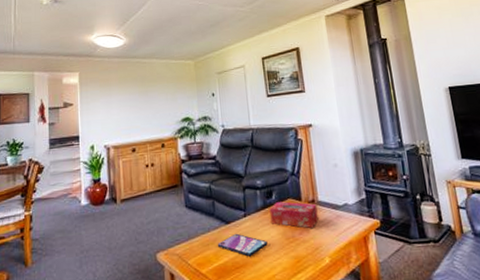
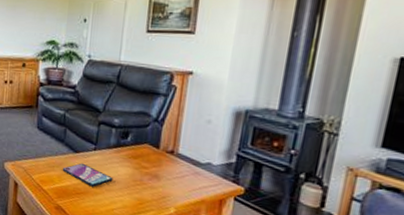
tissue box: present [269,201,319,228] -> none [120,144,175,177]

